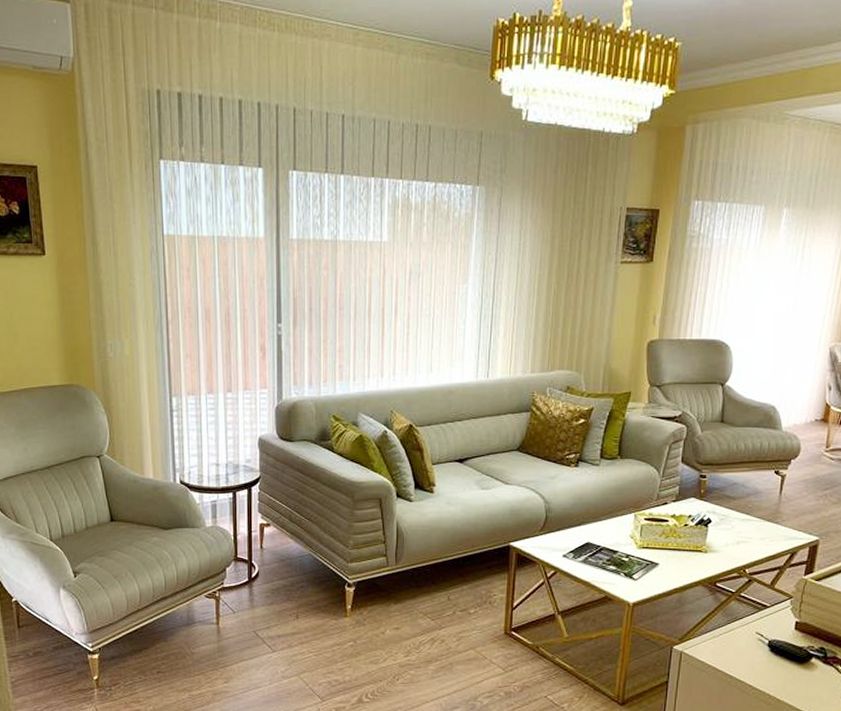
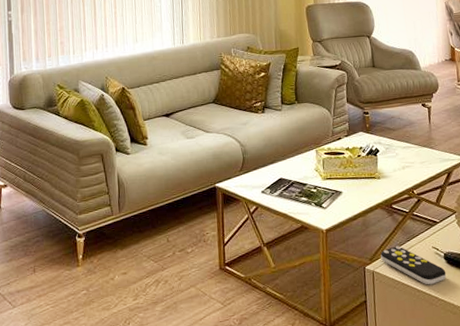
remote control: none [693,627,767,672] -> present [380,246,447,285]

